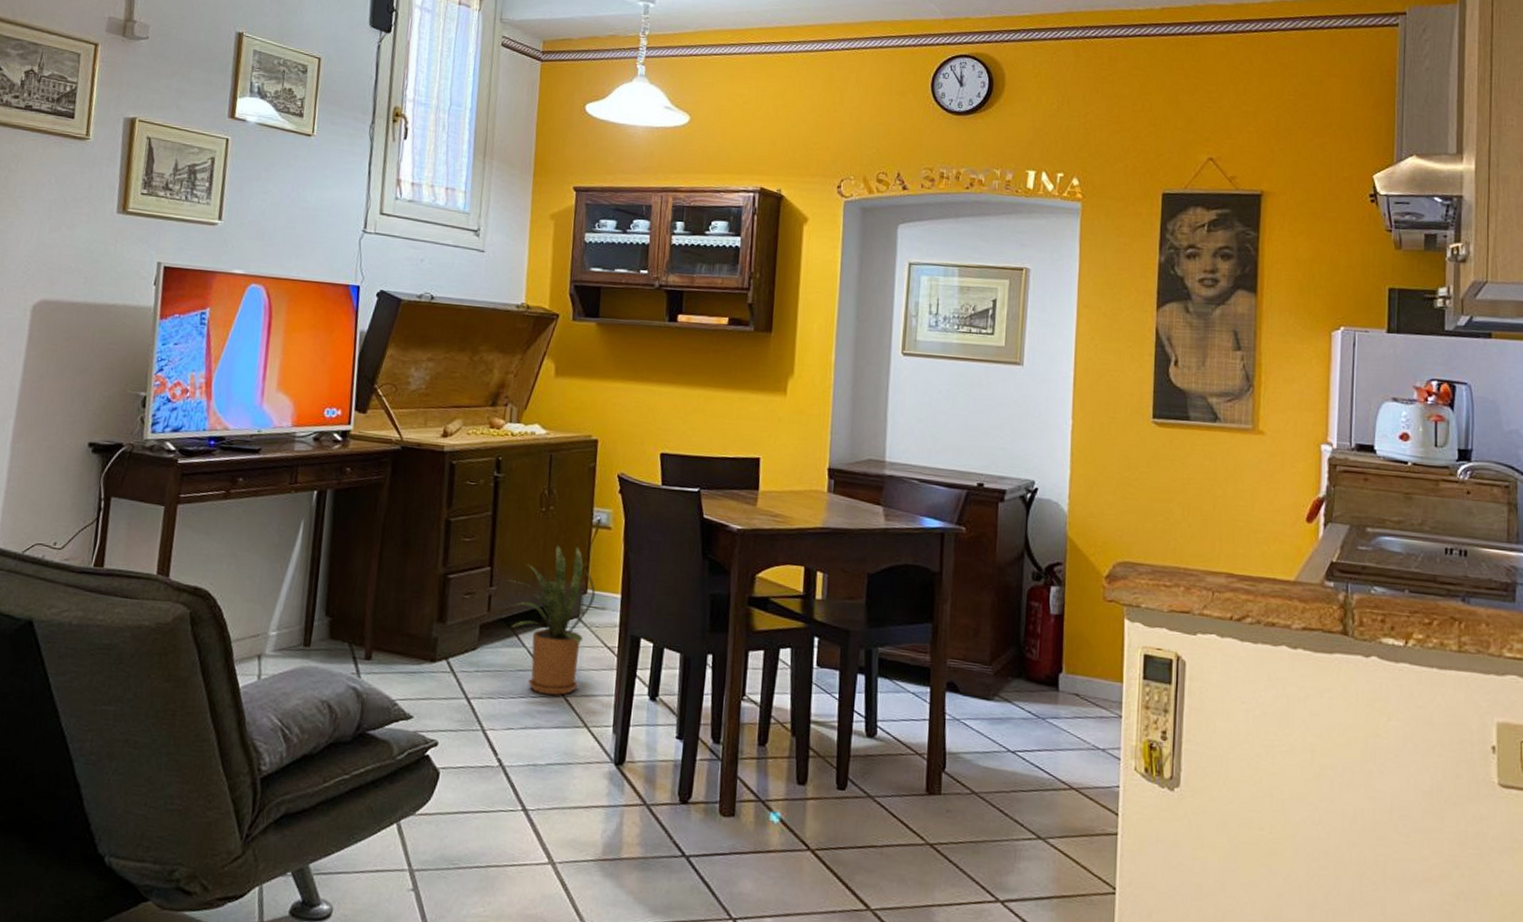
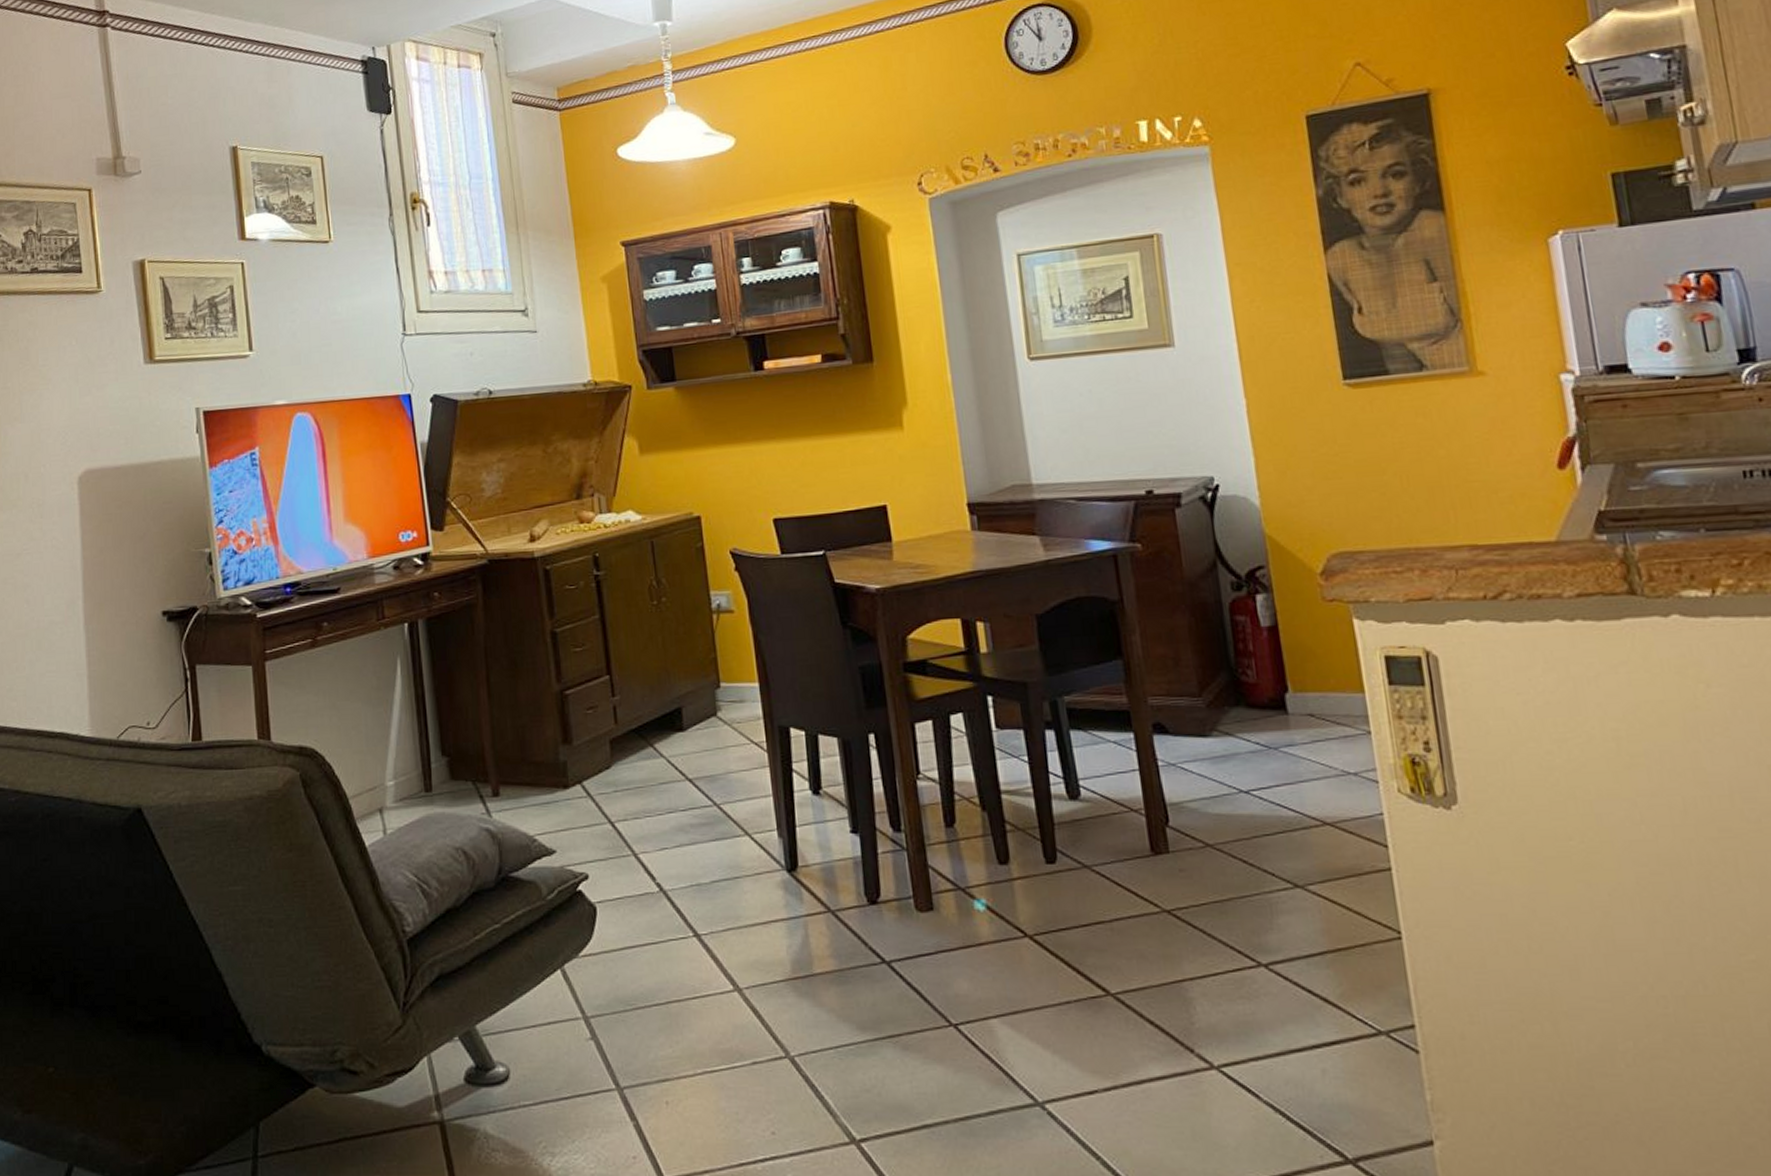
house plant: present [509,545,595,696] -> none [632,637,730,806]

